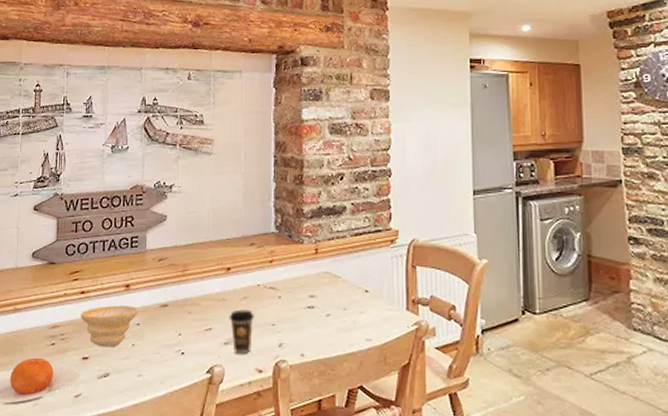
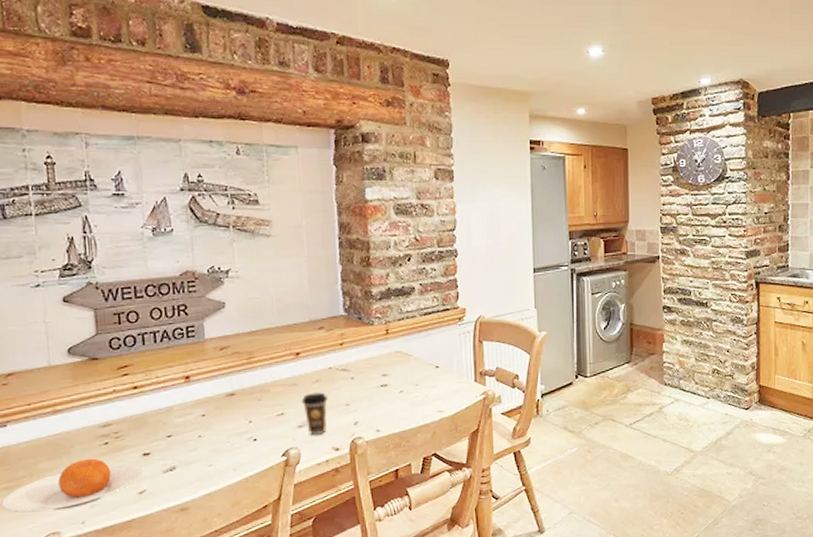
bowl: present [80,305,139,348] -> none [135,397,203,442]

